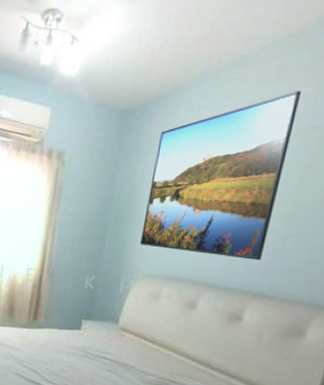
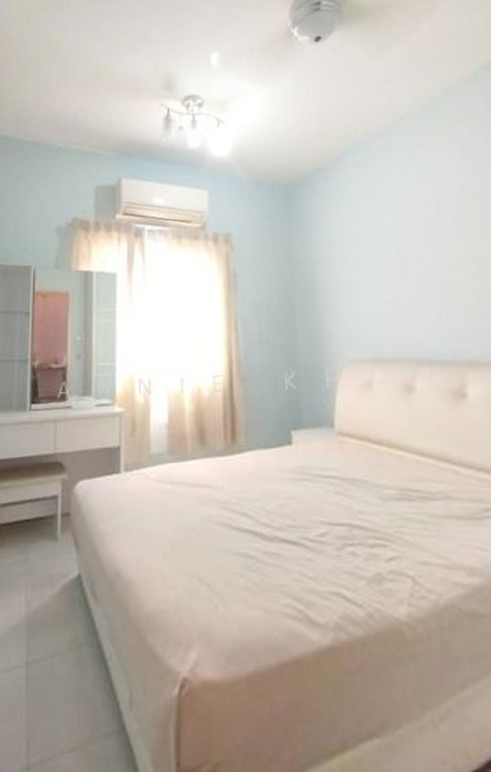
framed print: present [140,91,302,261] -> none [328,153,465,327]

